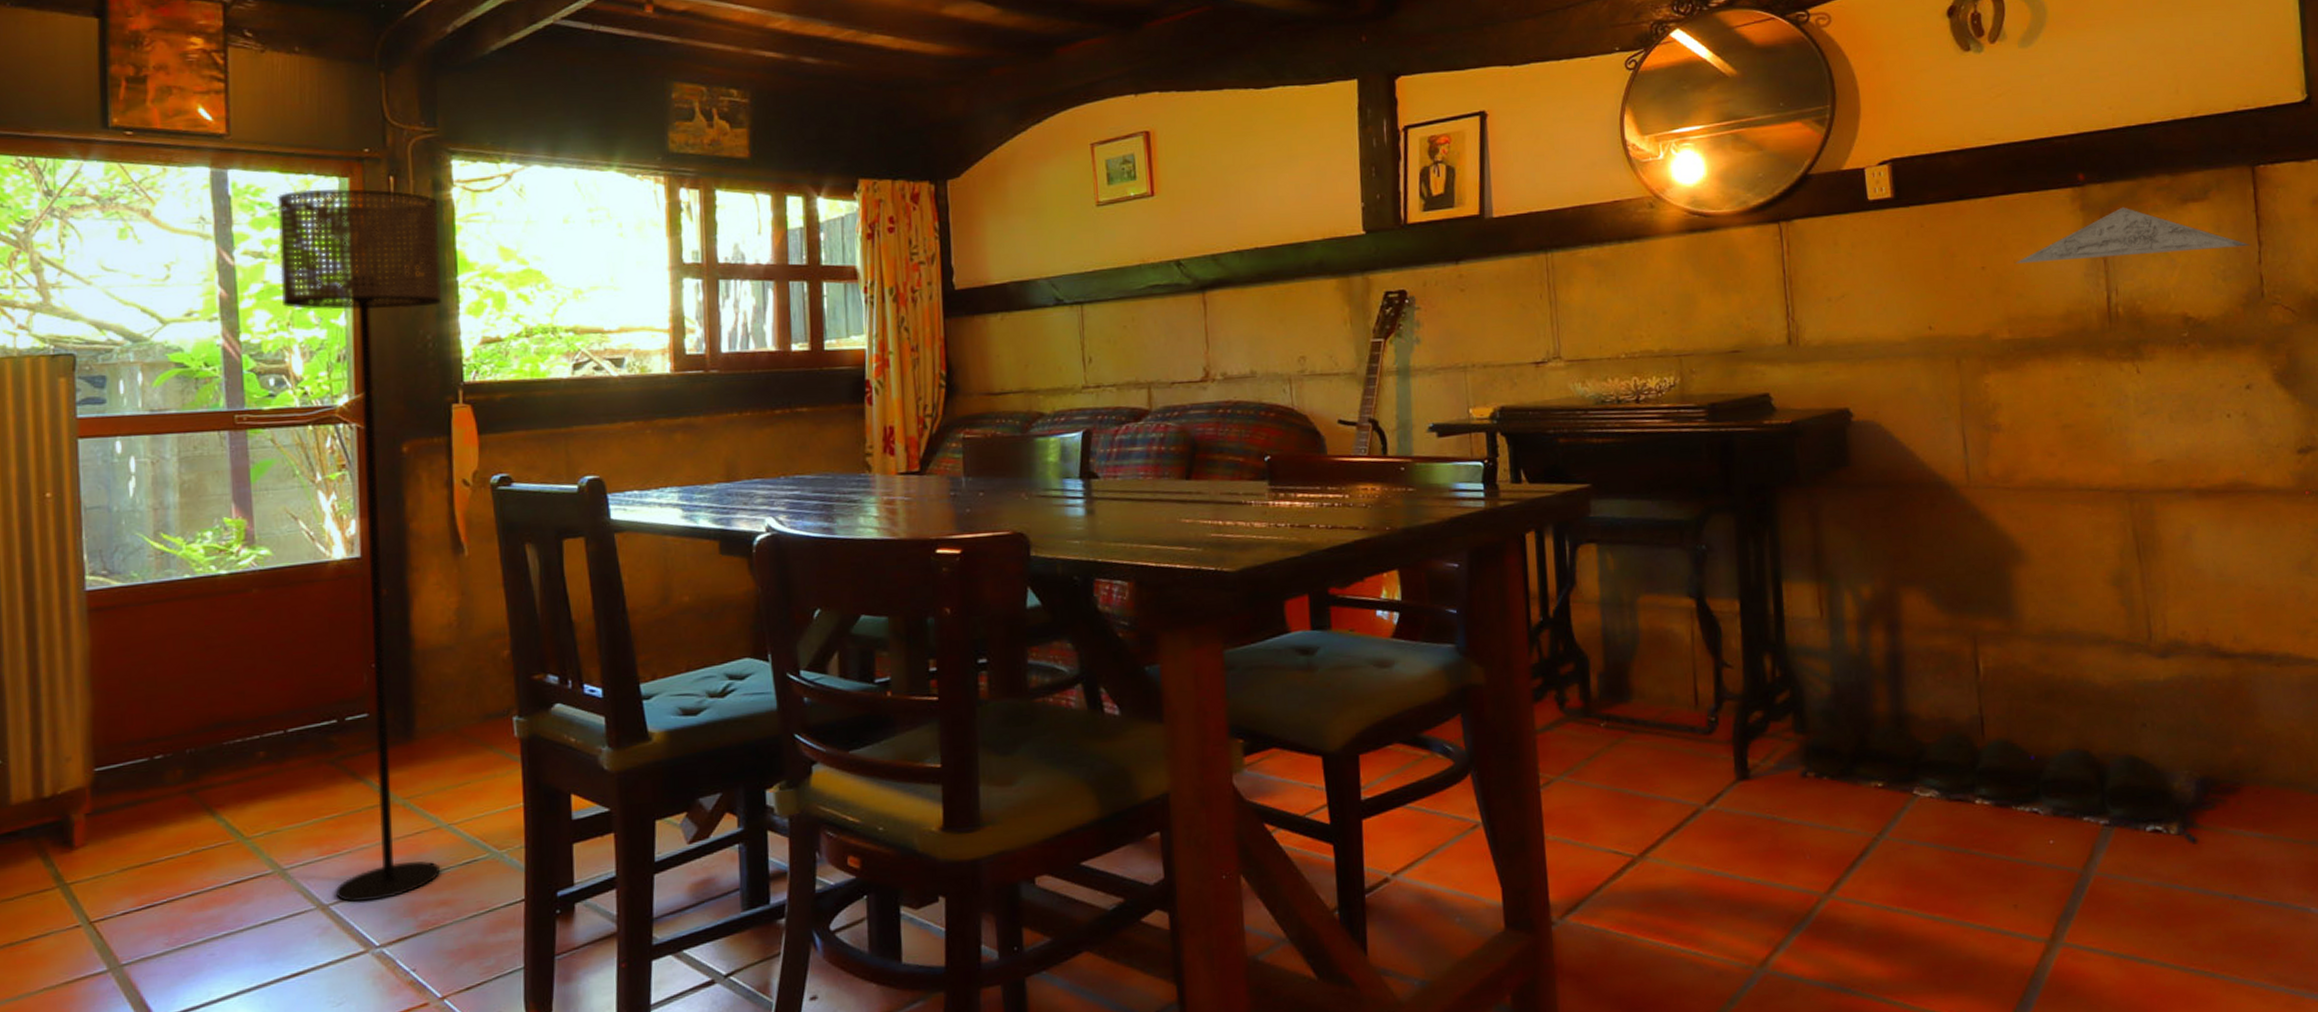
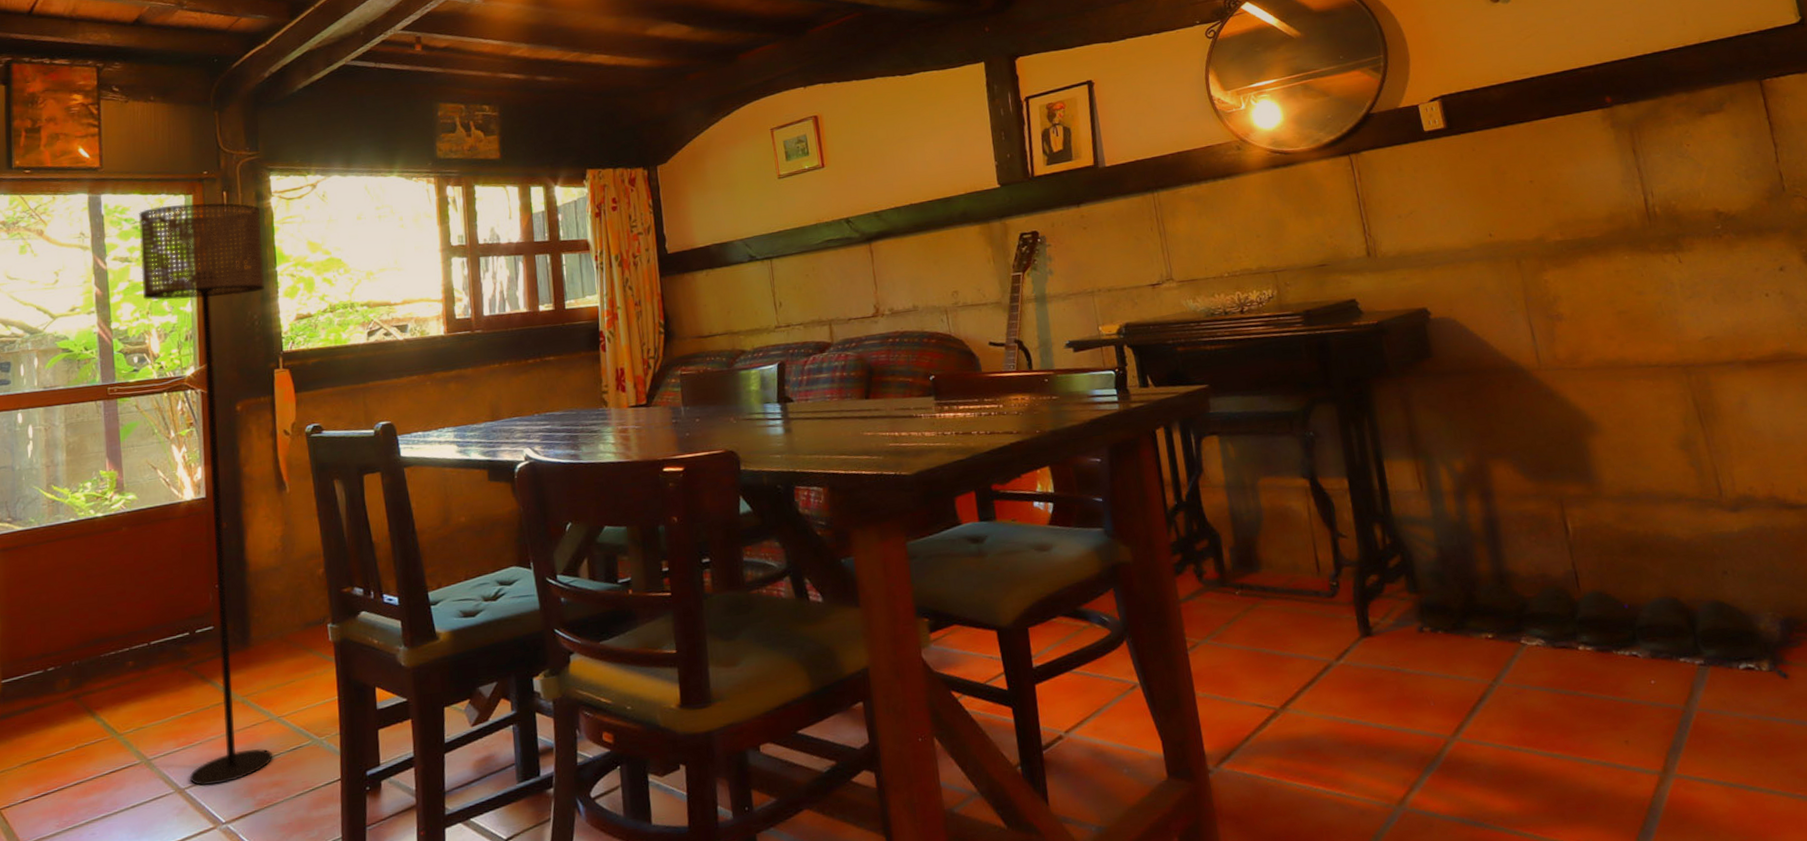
relief carving: present [2015,206,2251,263] -> none [1559,122,1767,176]

